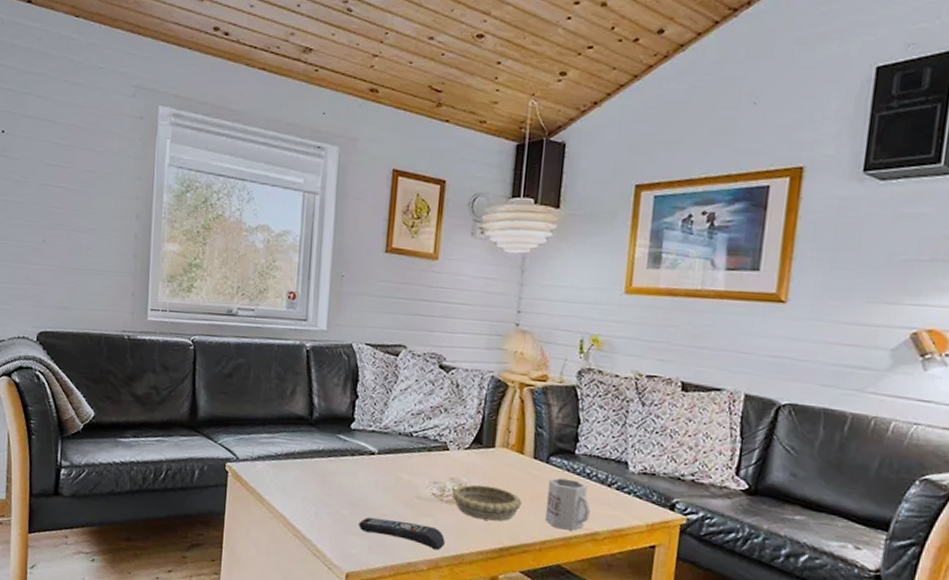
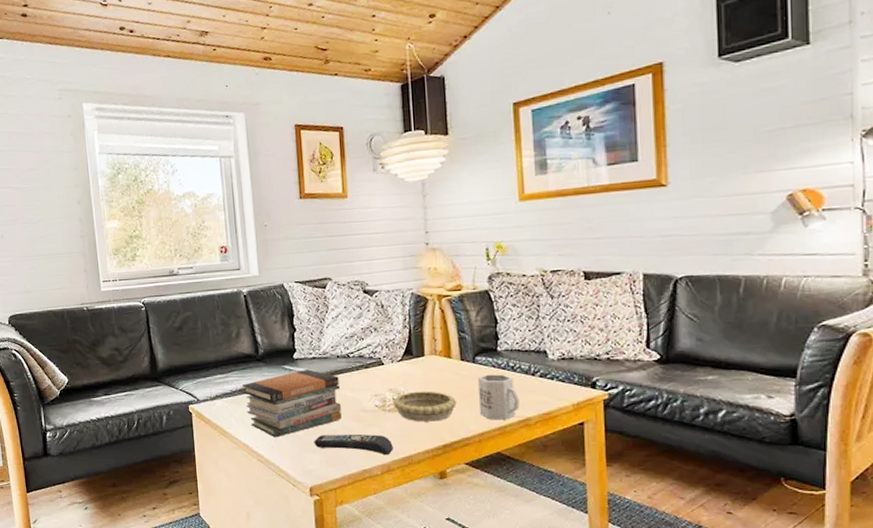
book stack: none [289,442,398,513] -> present [242,369,342,438]

